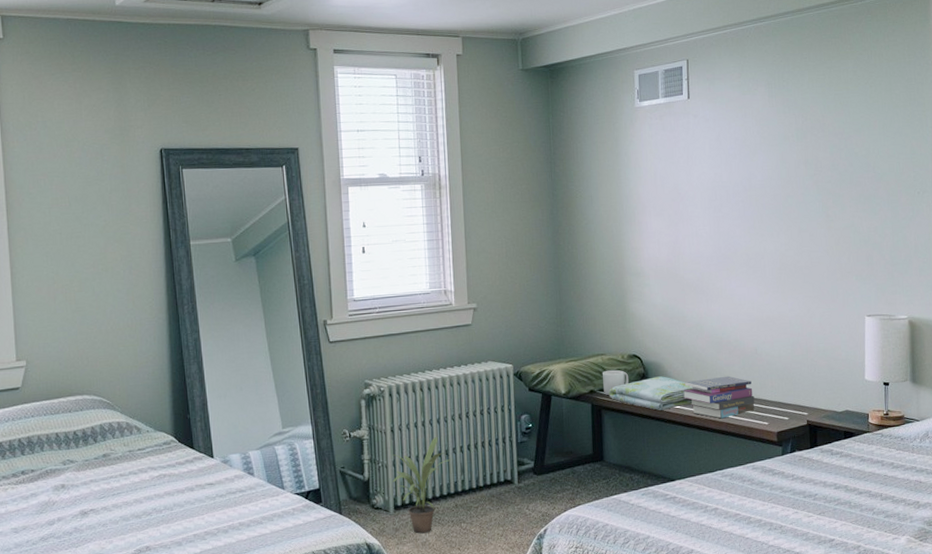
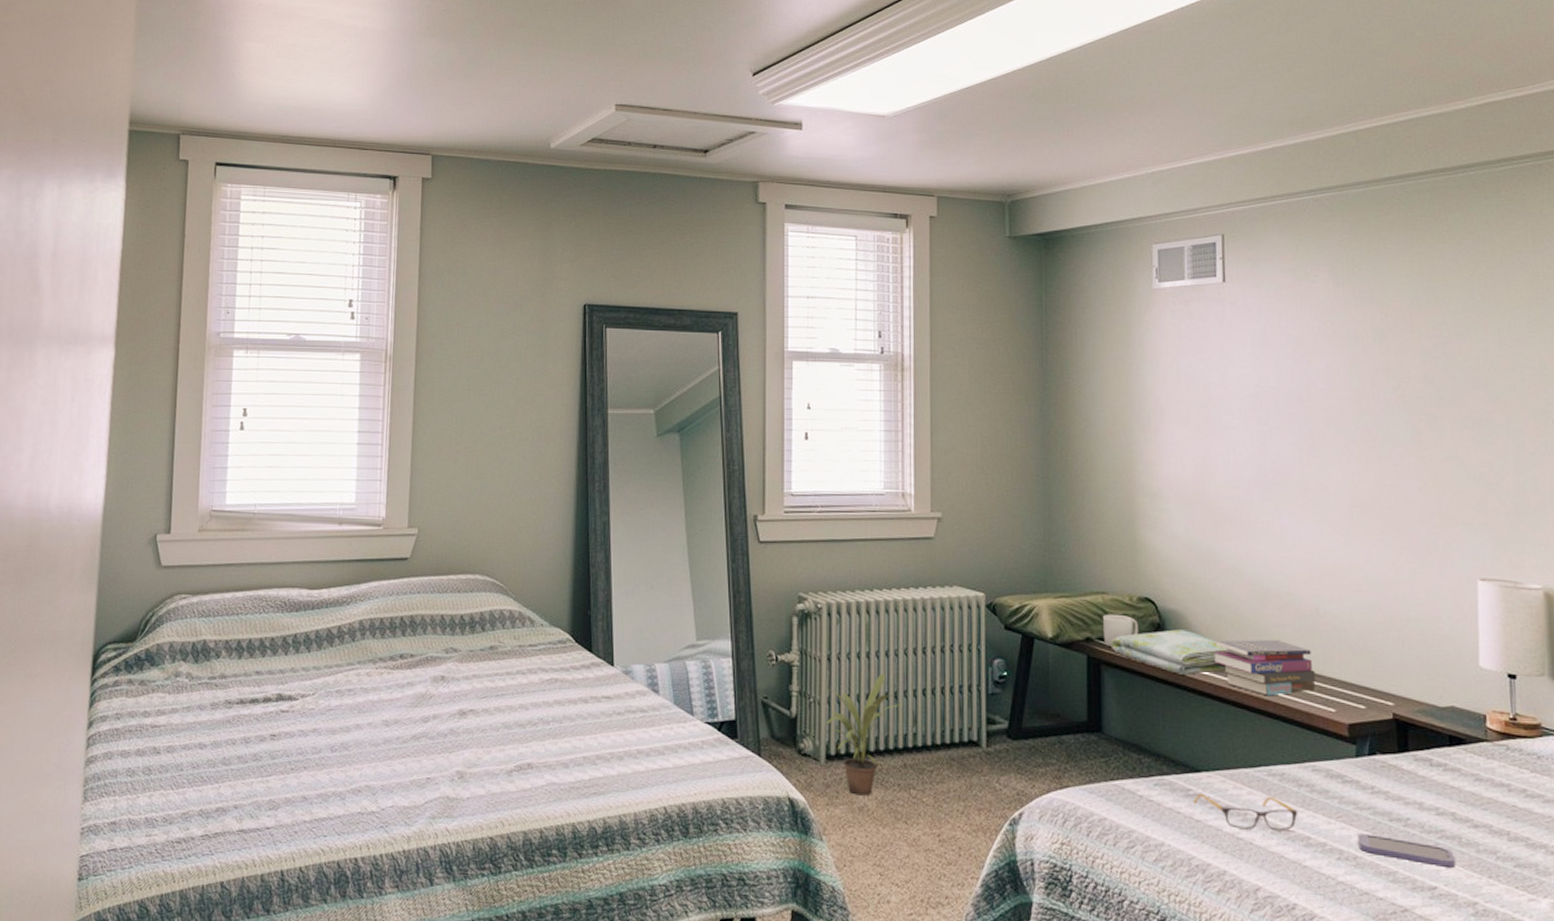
eyeglasses: none [669,491,743,518] -> present [1193,793,1298,831]
mobile phone: none [783,509,847,525] -> present [1357,834,1456,868]

